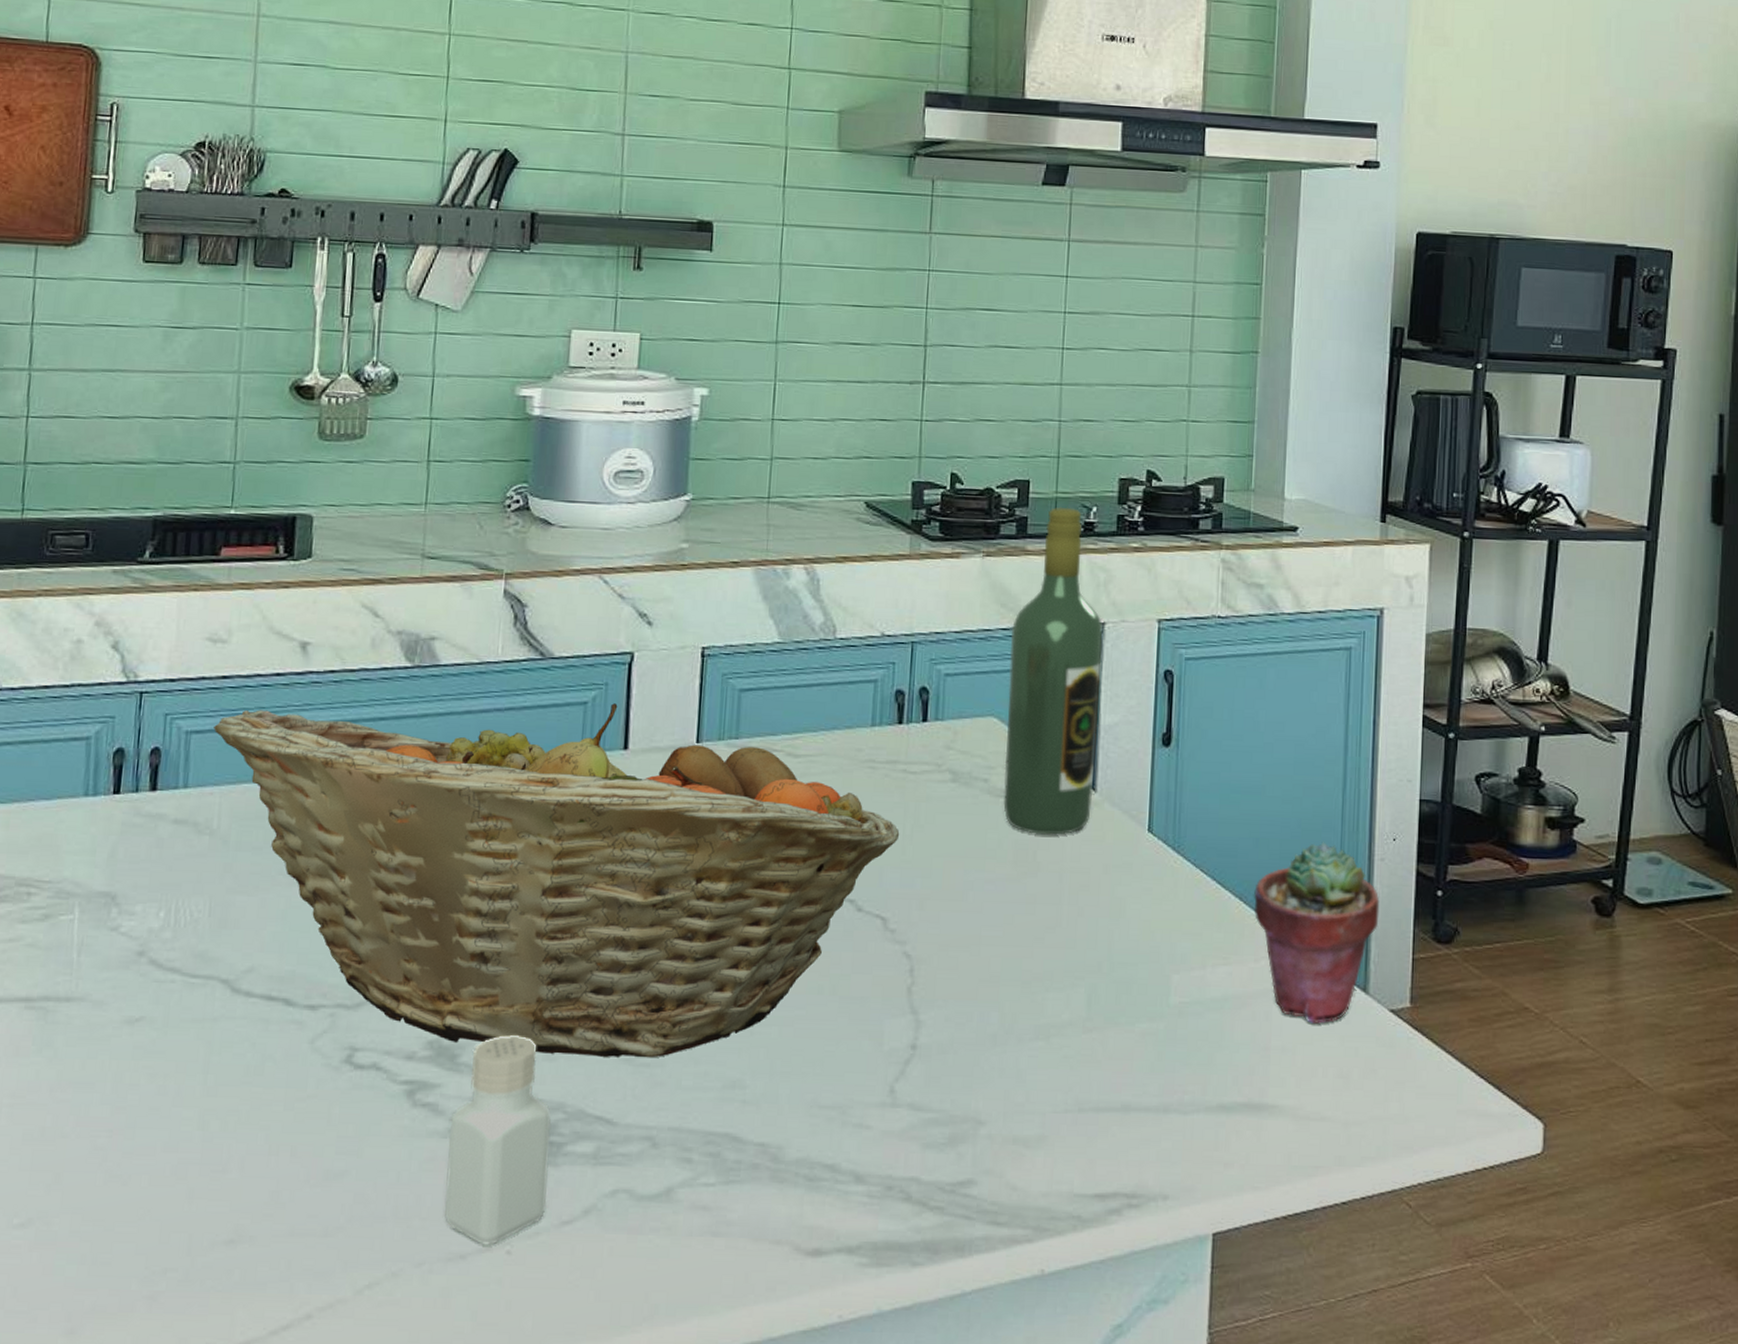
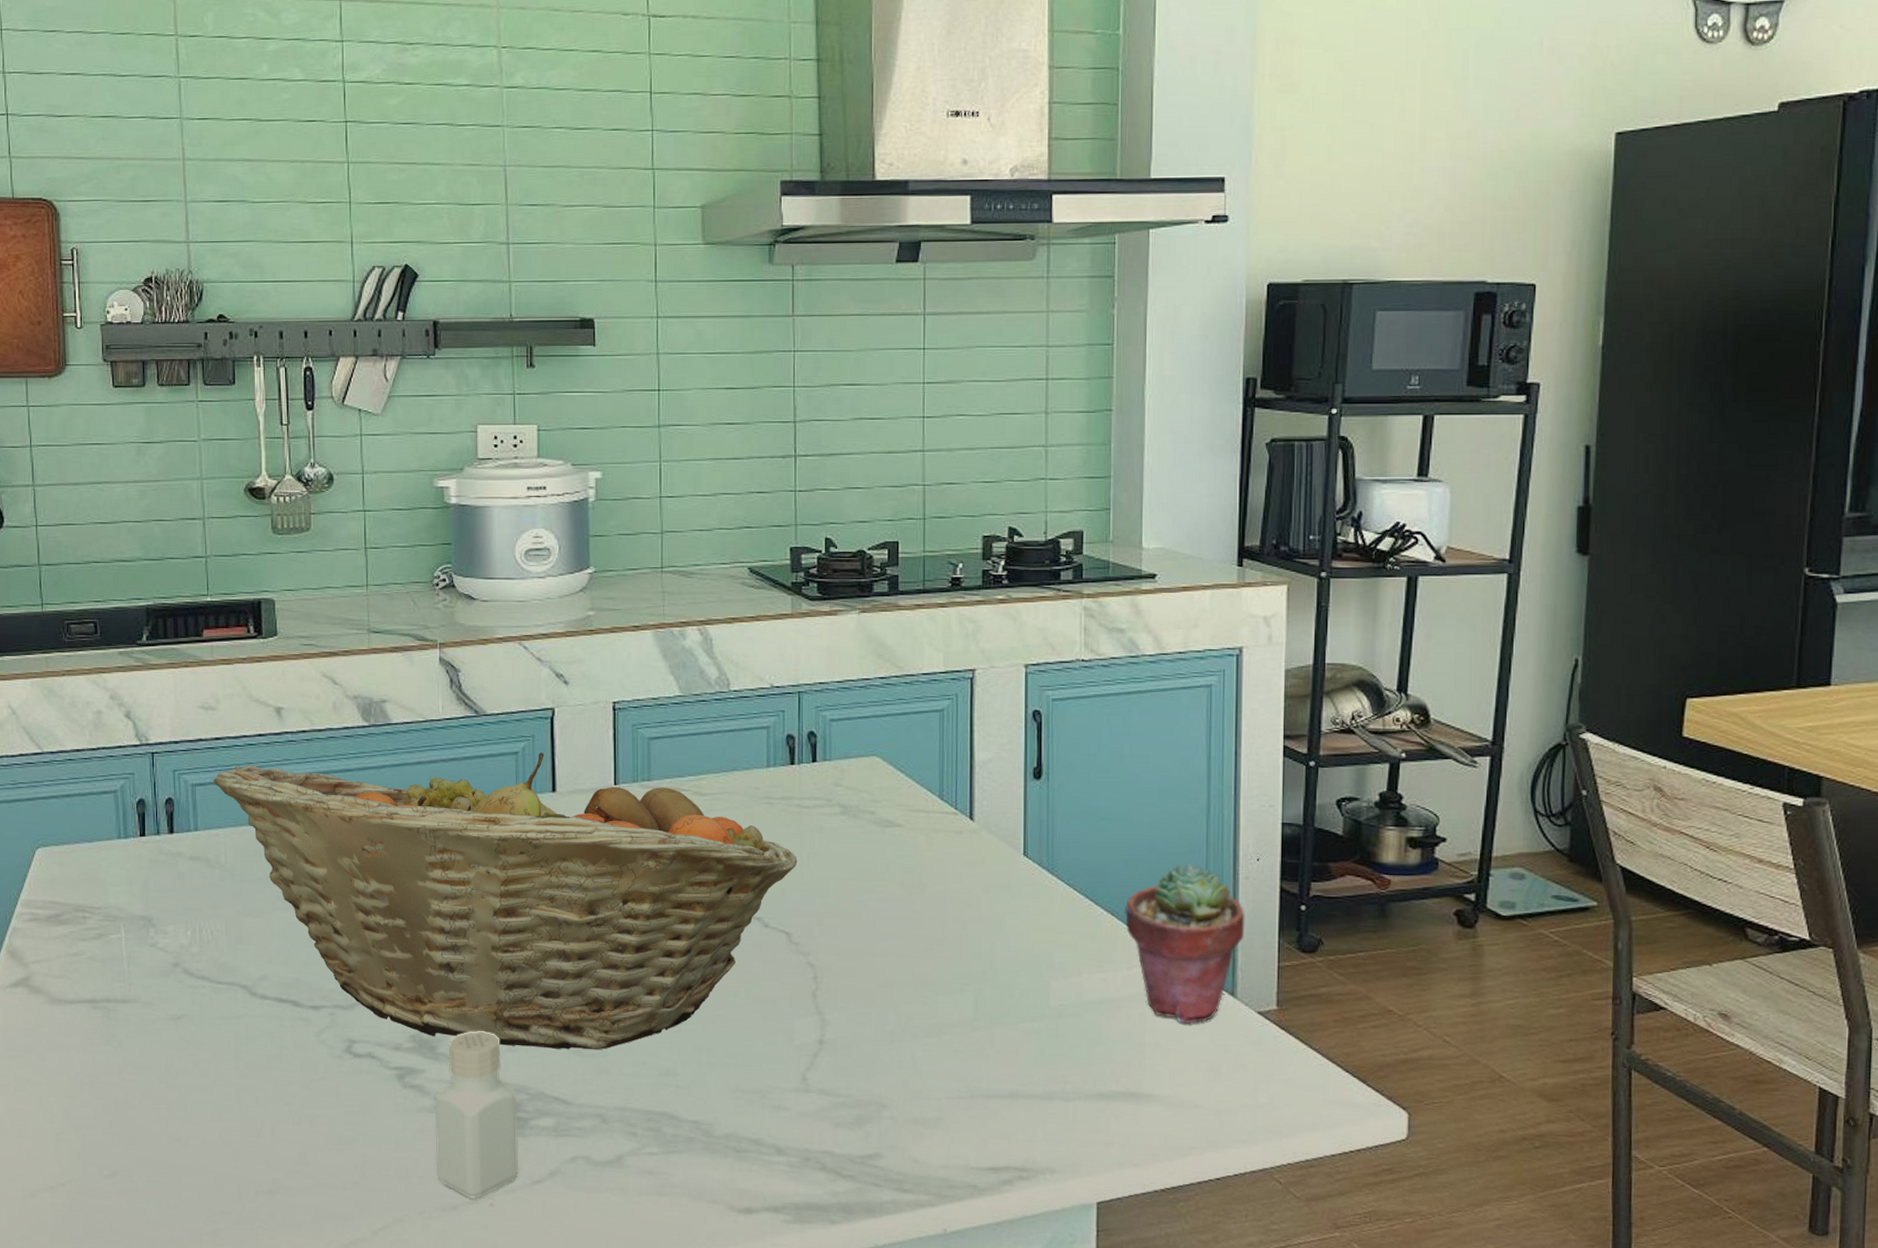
wine bottle: present [1003,506,1103,835] -> none [888,564,975,860]

